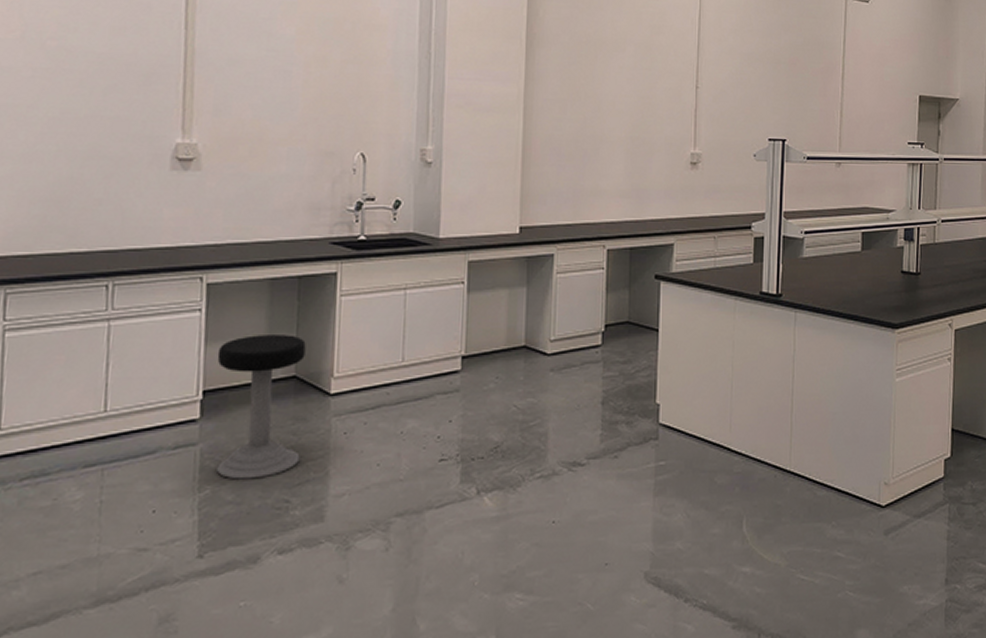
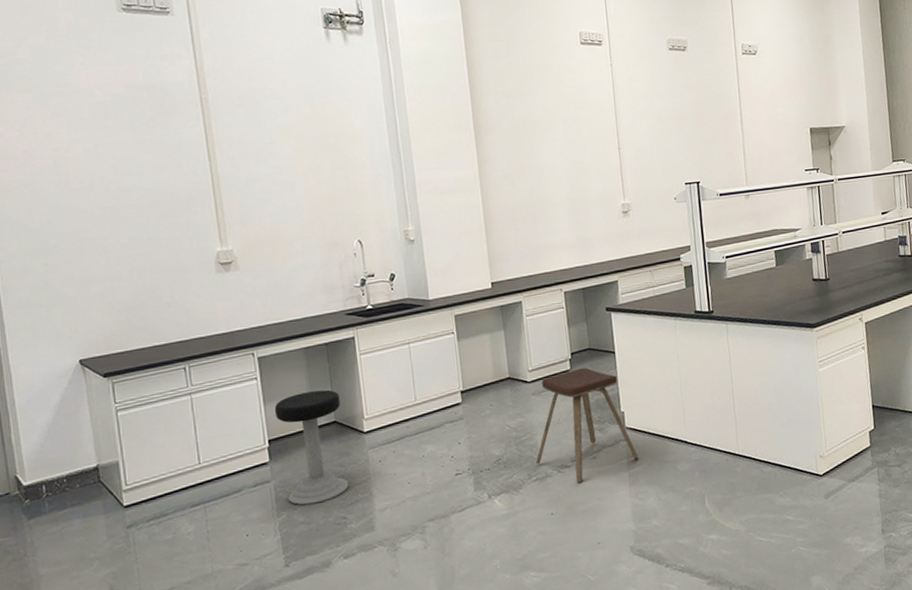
music stool: none [542,345,670,487] -> present [535,367,639,484]

